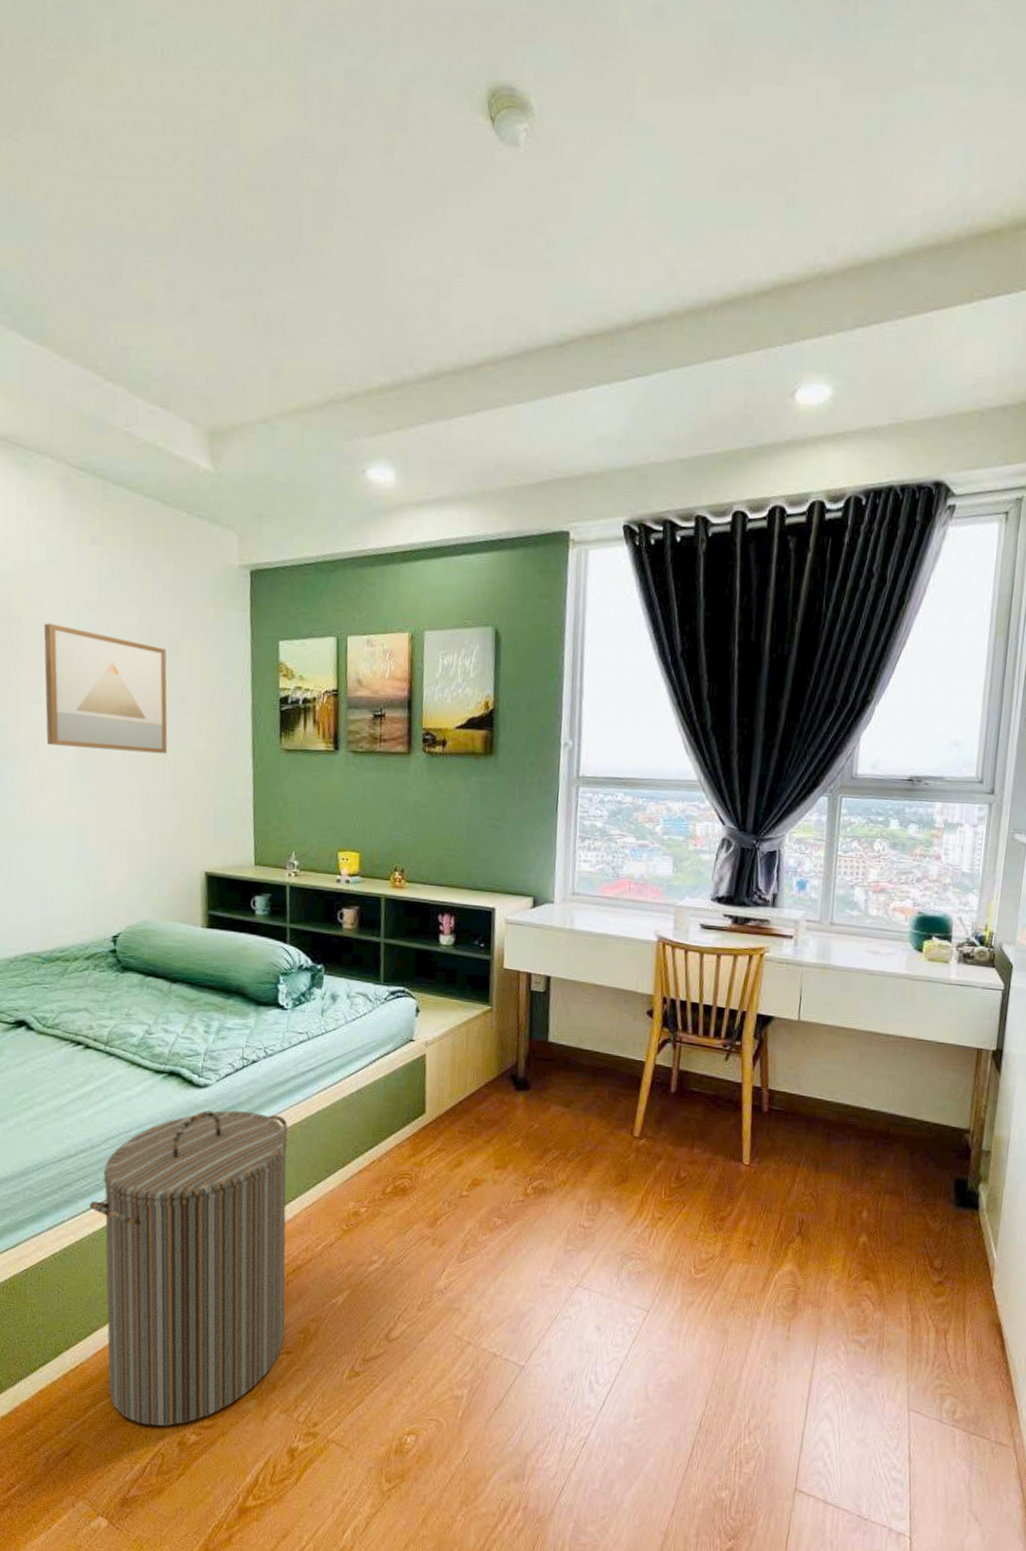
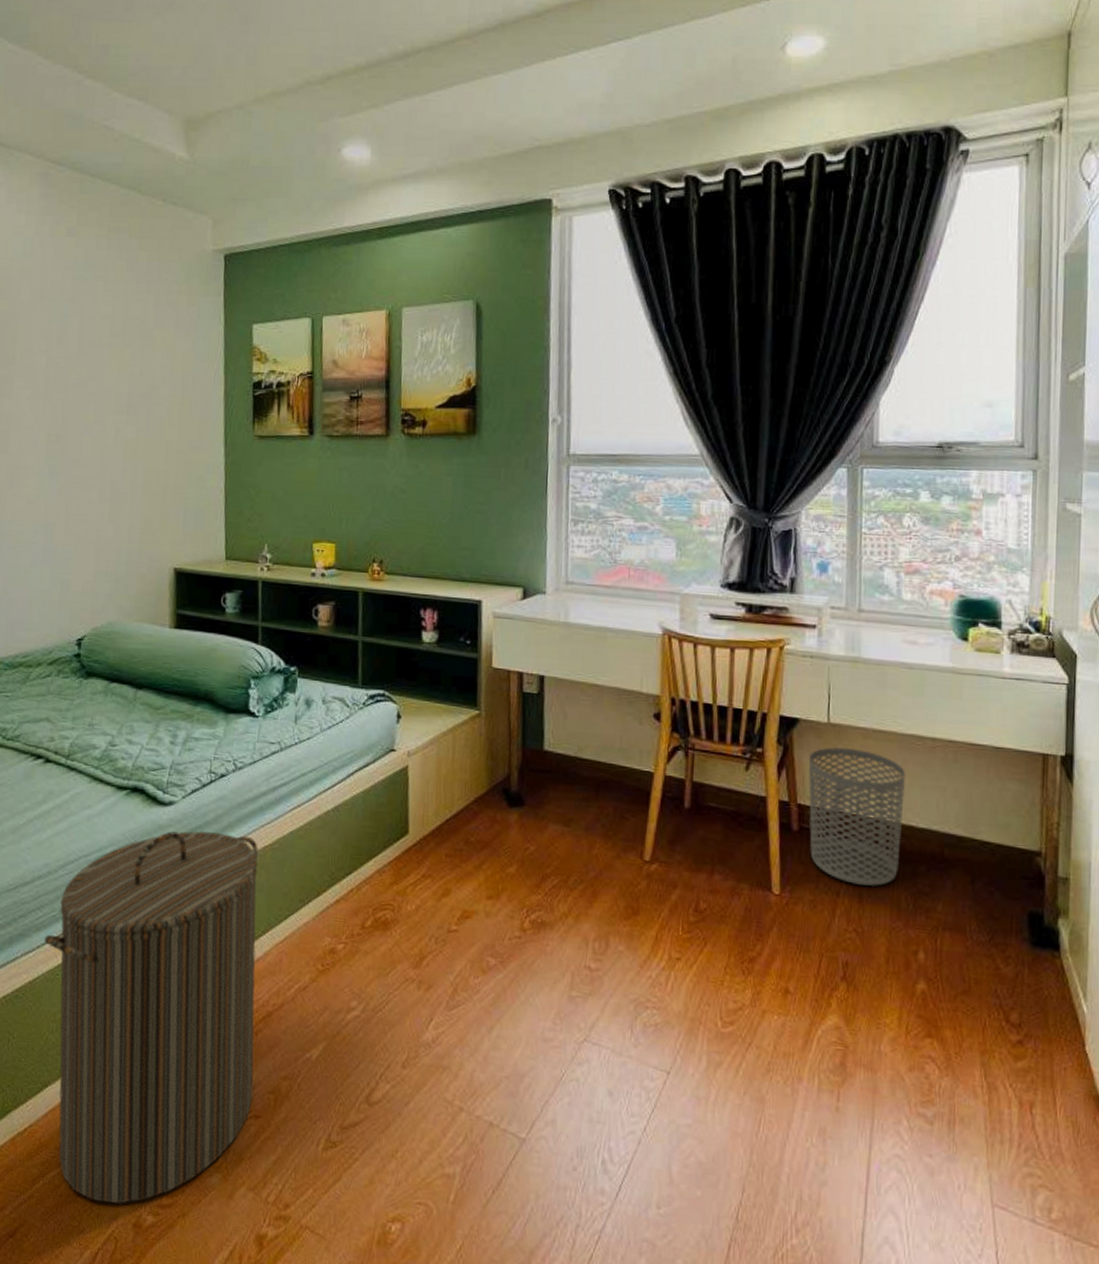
wall art: present [43,623,168,754] -> none [17,316,139,445]
waste bin: none [776,1041,862,1158] -> present [808,747,905,886]

